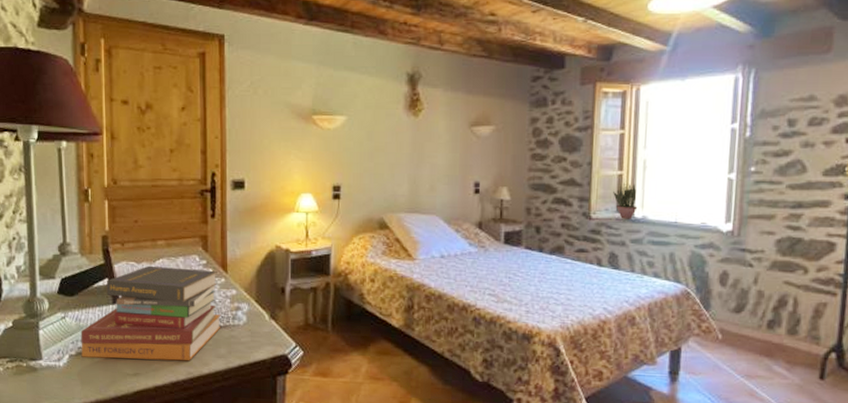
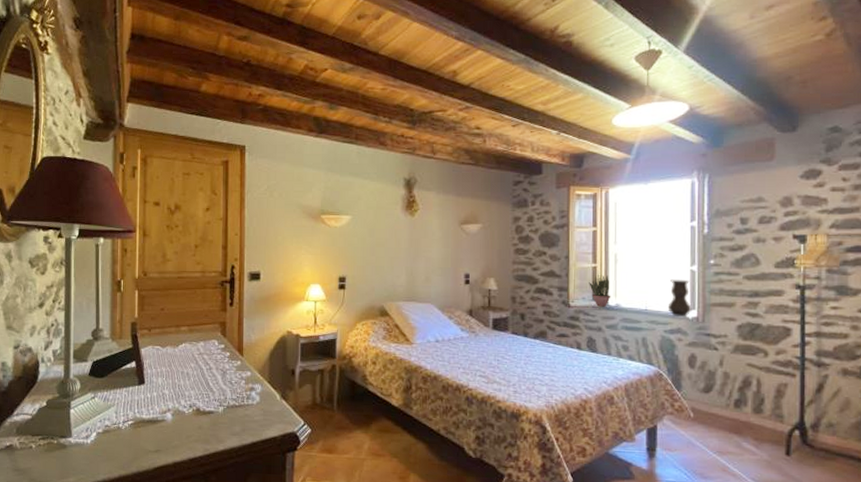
books: present [80,265,221,361] -> none [108,349,237,439]
vase: none [699,188,727,231] -> present [667,279,692,318]

